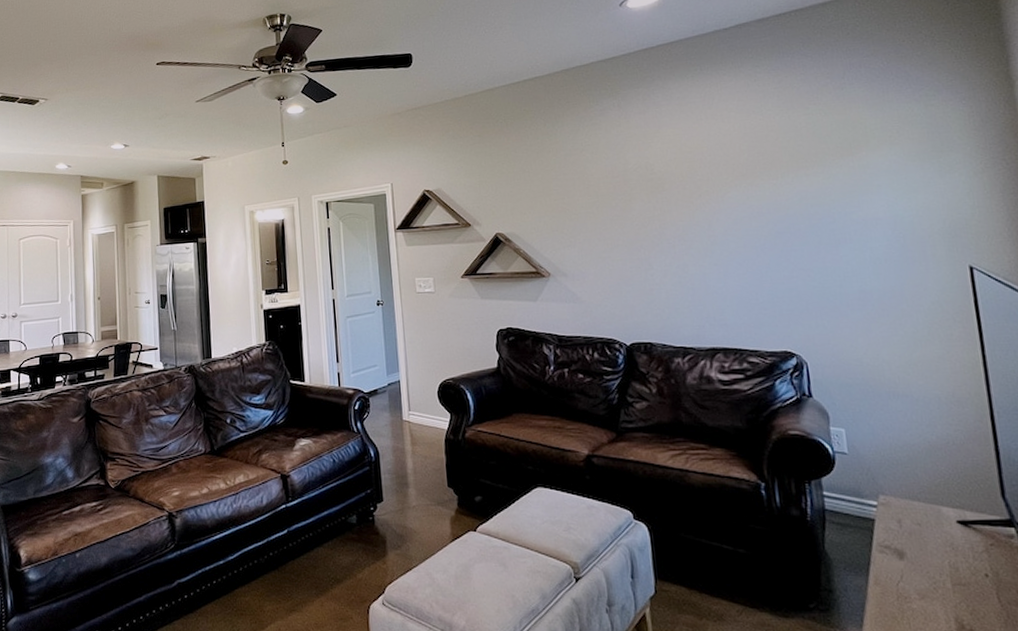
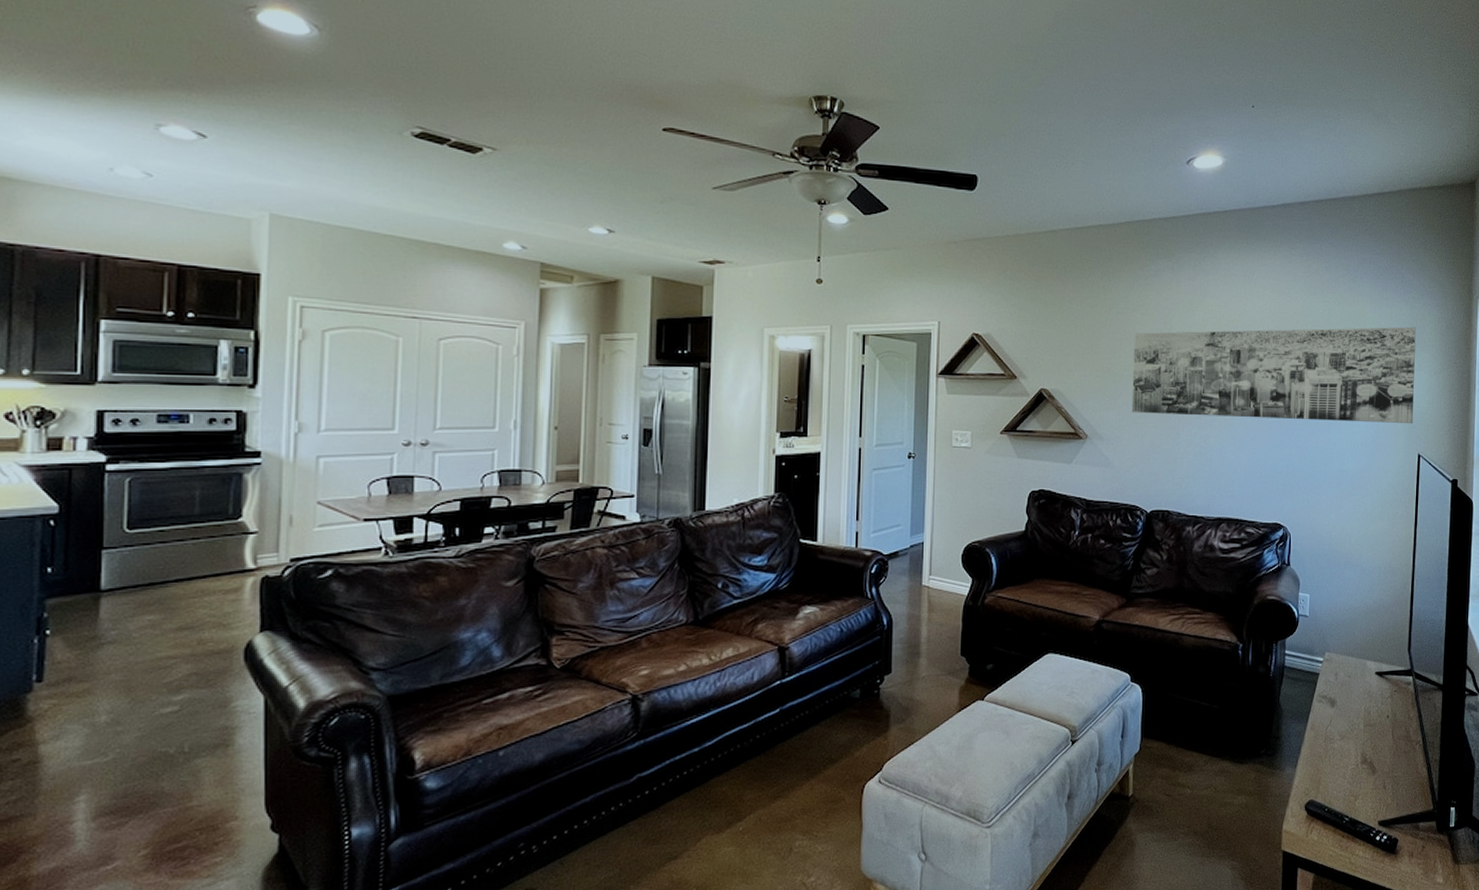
wall art: none [586,126,955,249] -> present [1131,326,1416,424]

